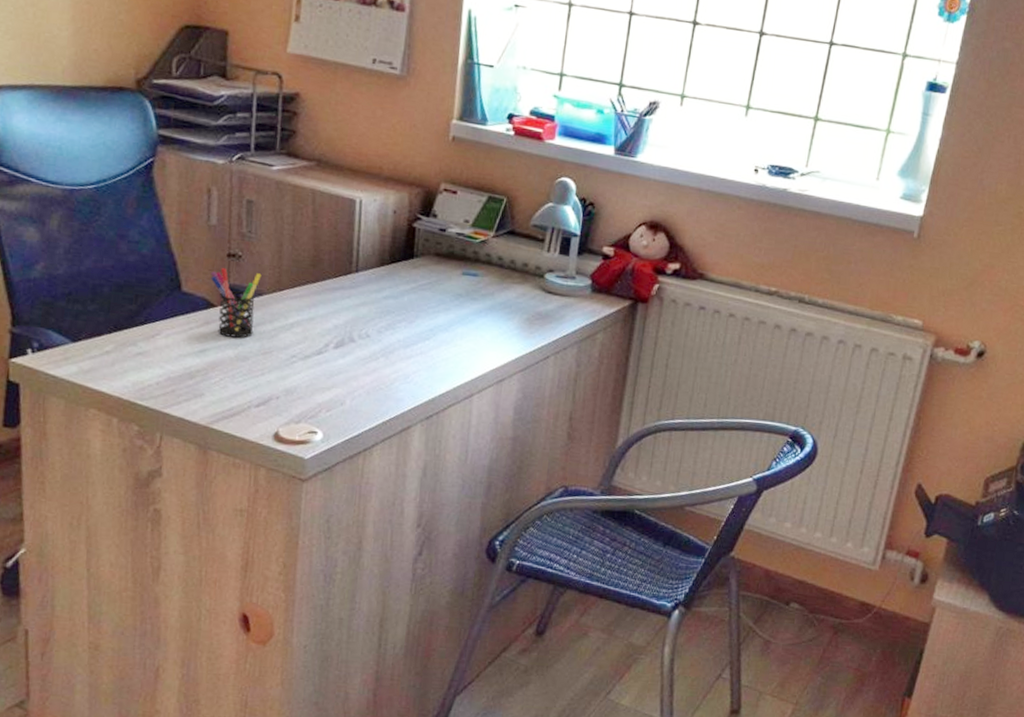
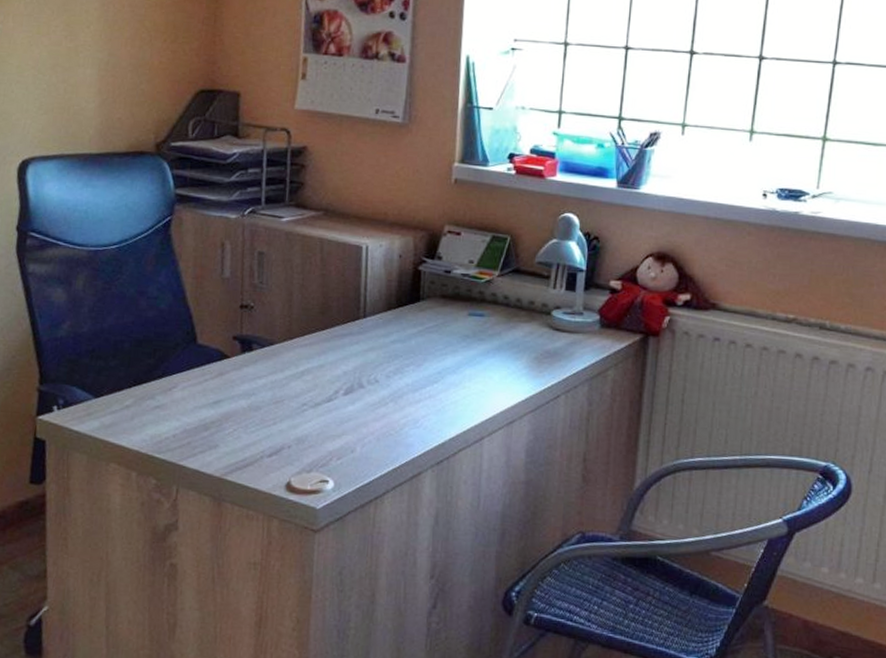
pen holder: present [210,268,262,338] -> none [224,319,273,388]

